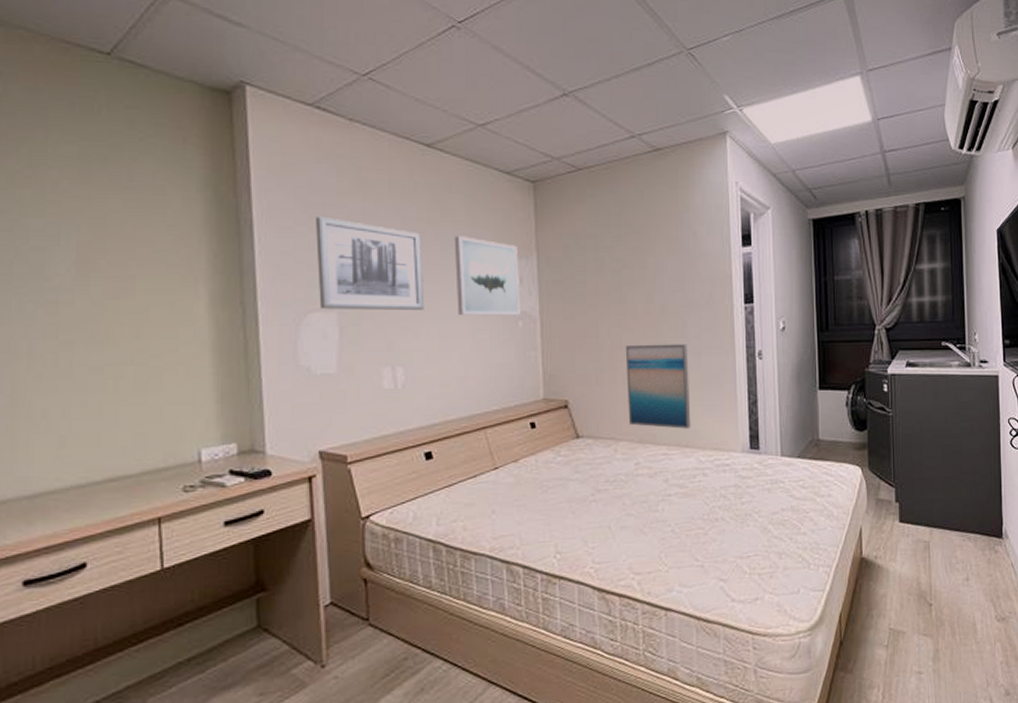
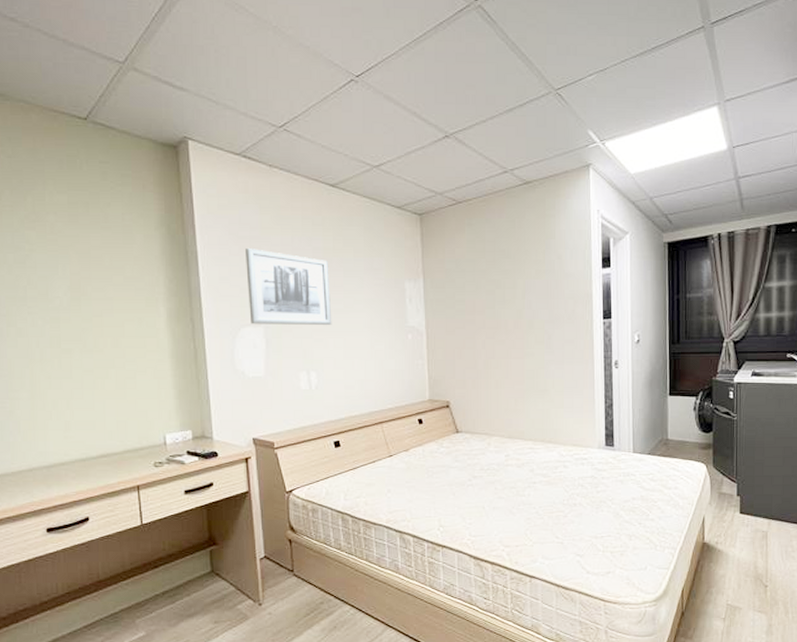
wall art: present [454,236,521,316] -> none [355,263,410,330]
wall art: present [625,344,691,429] -> none [498,354,554,427]

